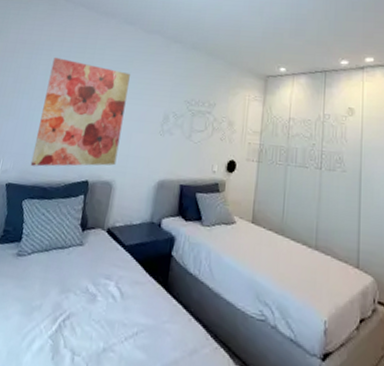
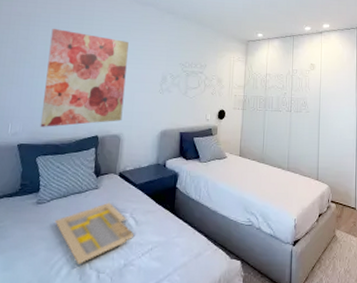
serving tray: none [33,264,117,339] -> present [55,202,133,264]

